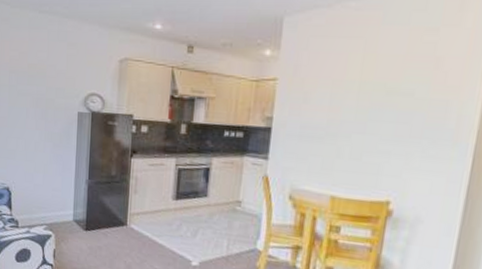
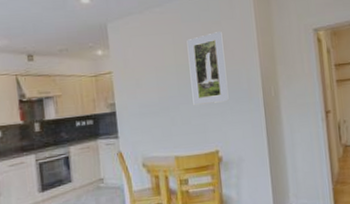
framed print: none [371,43,438,141] -> present [187,32,229,106]

